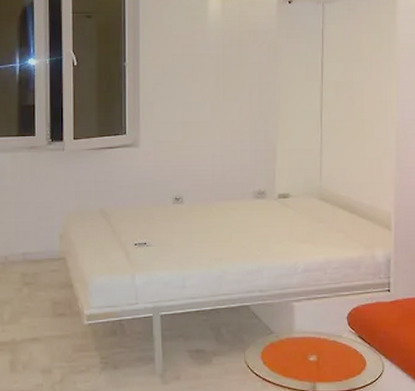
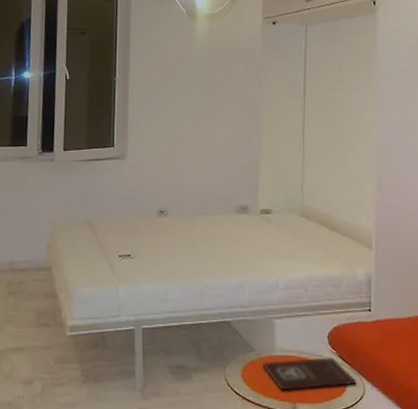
book: none [282,337,376,371] -> present [262,357,357,391]

